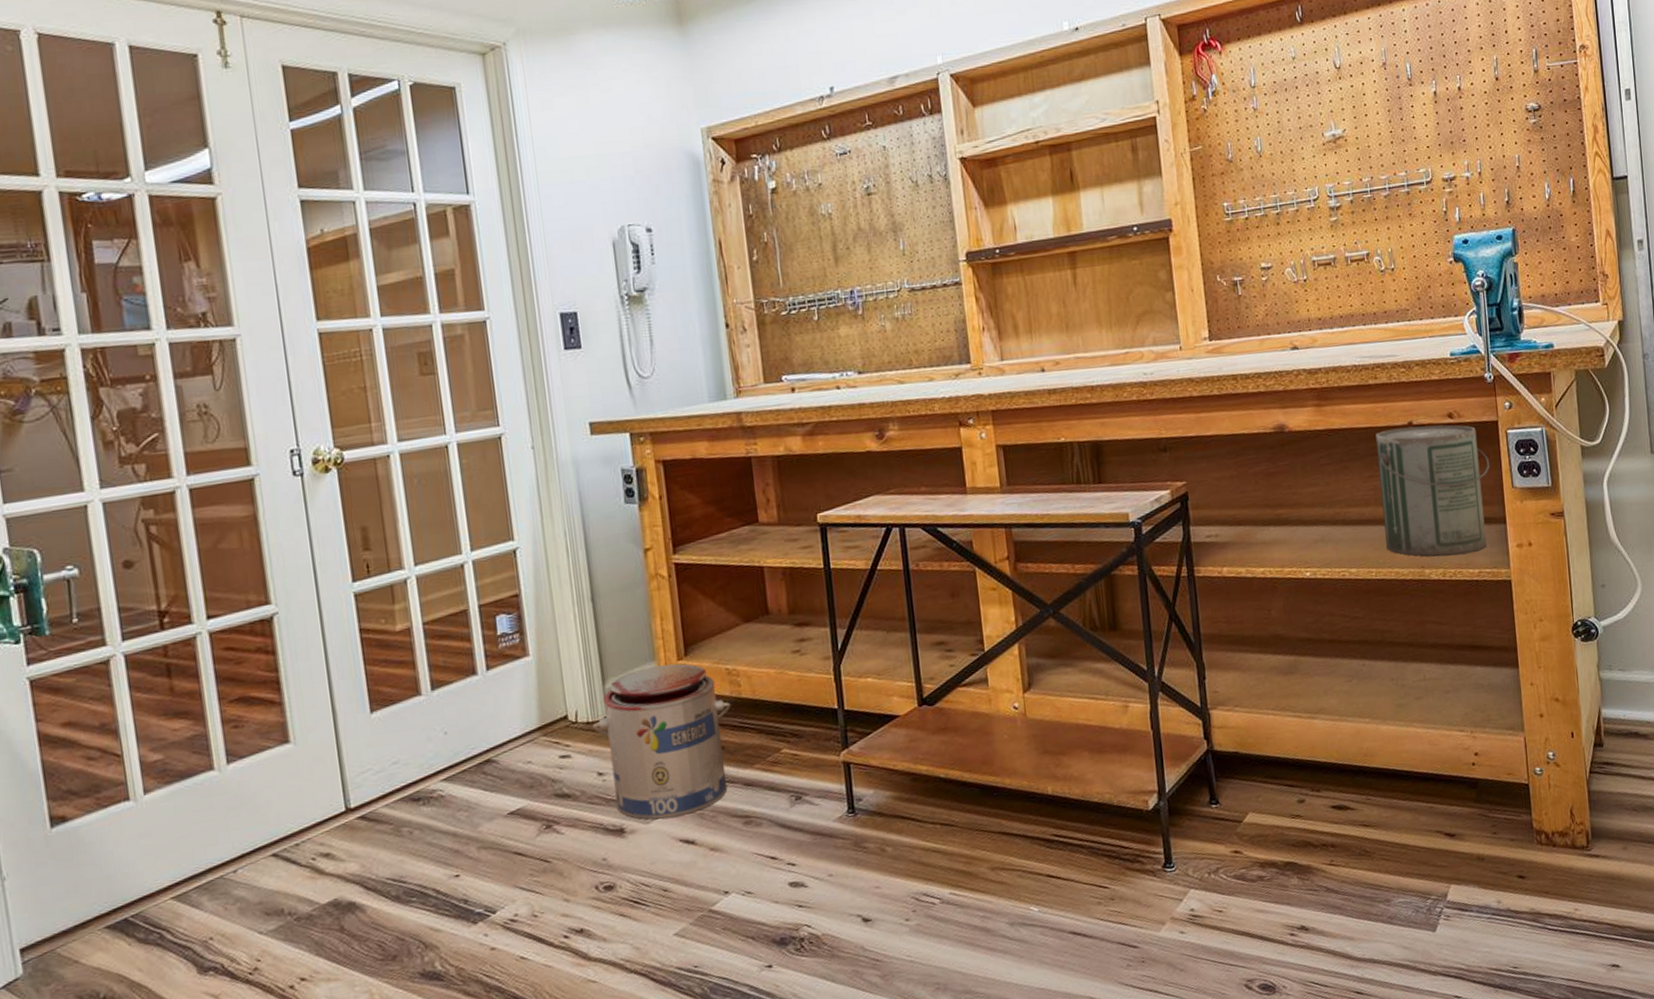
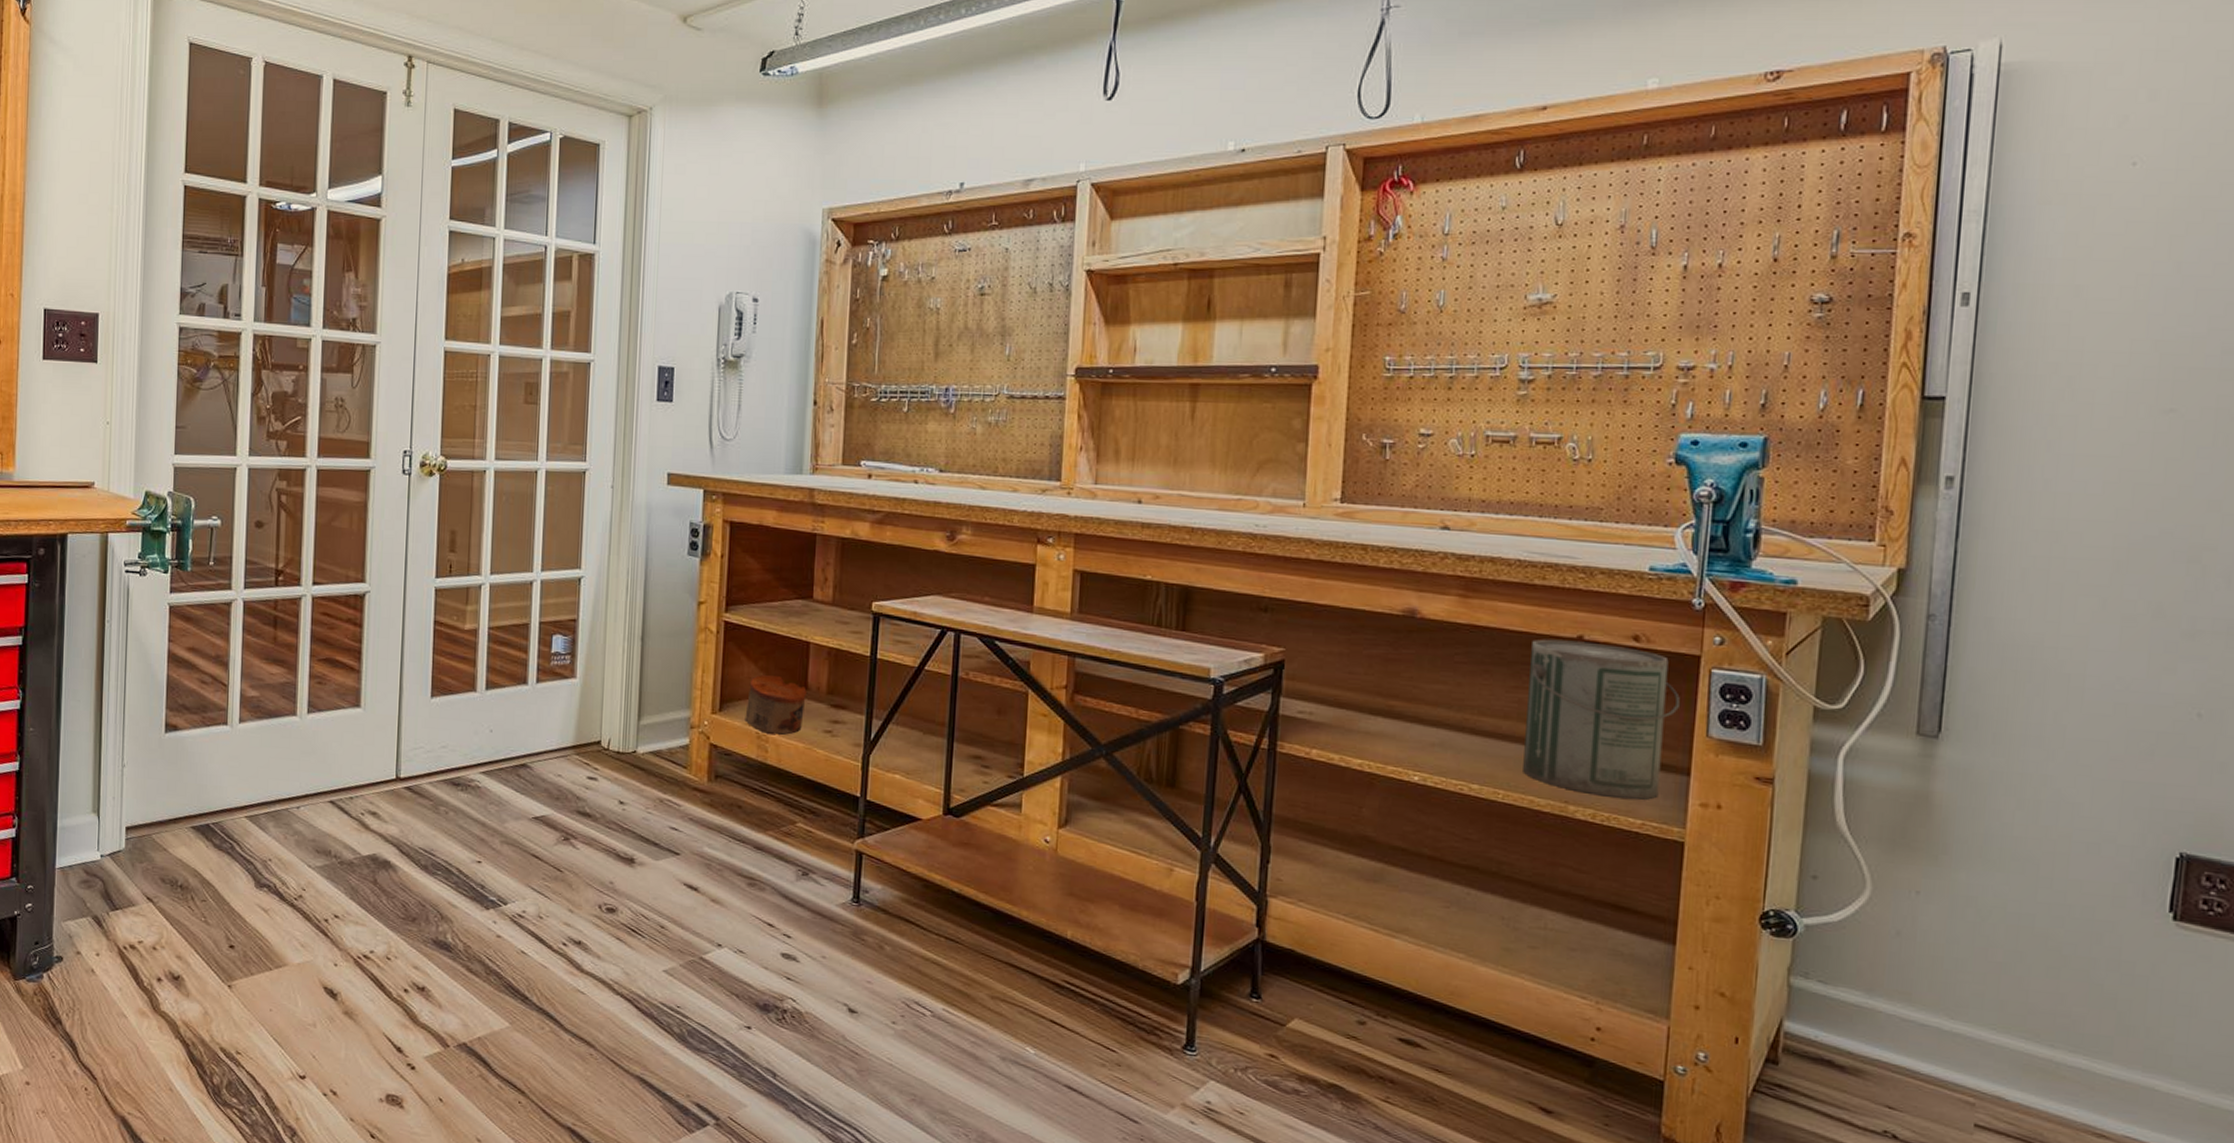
paint can: present [592,663,731,820] -> none [621,713,755,862]
can: none [711,607,770,668] -> present [745,674,807,735]

